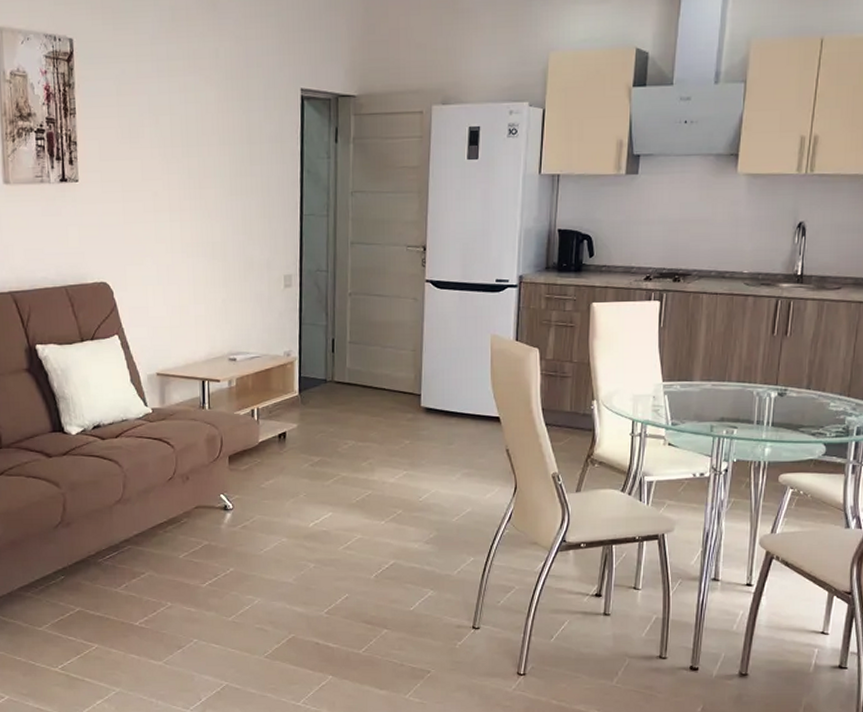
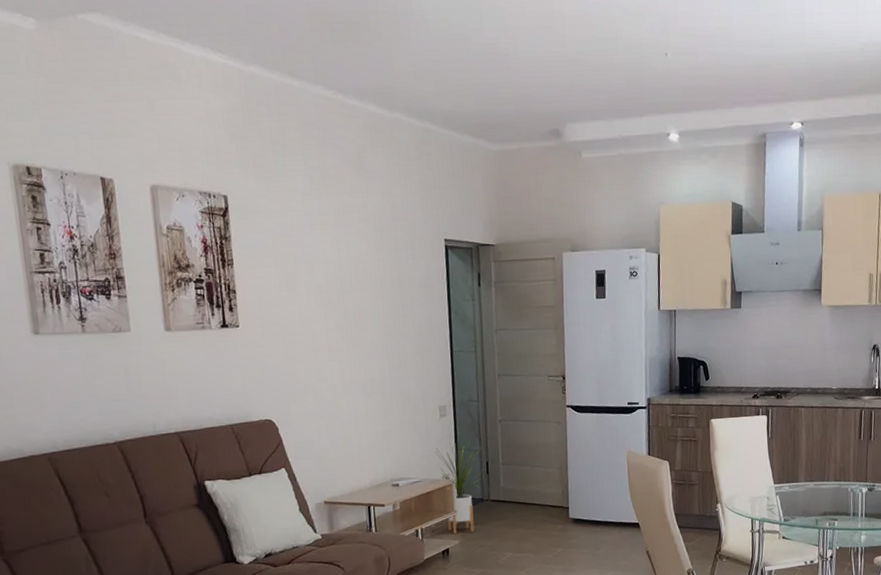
house plant: none [278,313,328,417] -> present [435,439,483,535]

